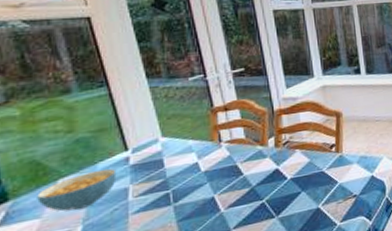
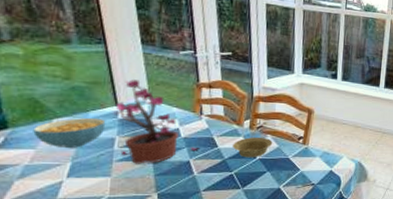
potted plant: none [125,118,223,213] -> present [115,79,199,164]
bowl: none [258,153,303,181] -> present [232,137,273,158]

